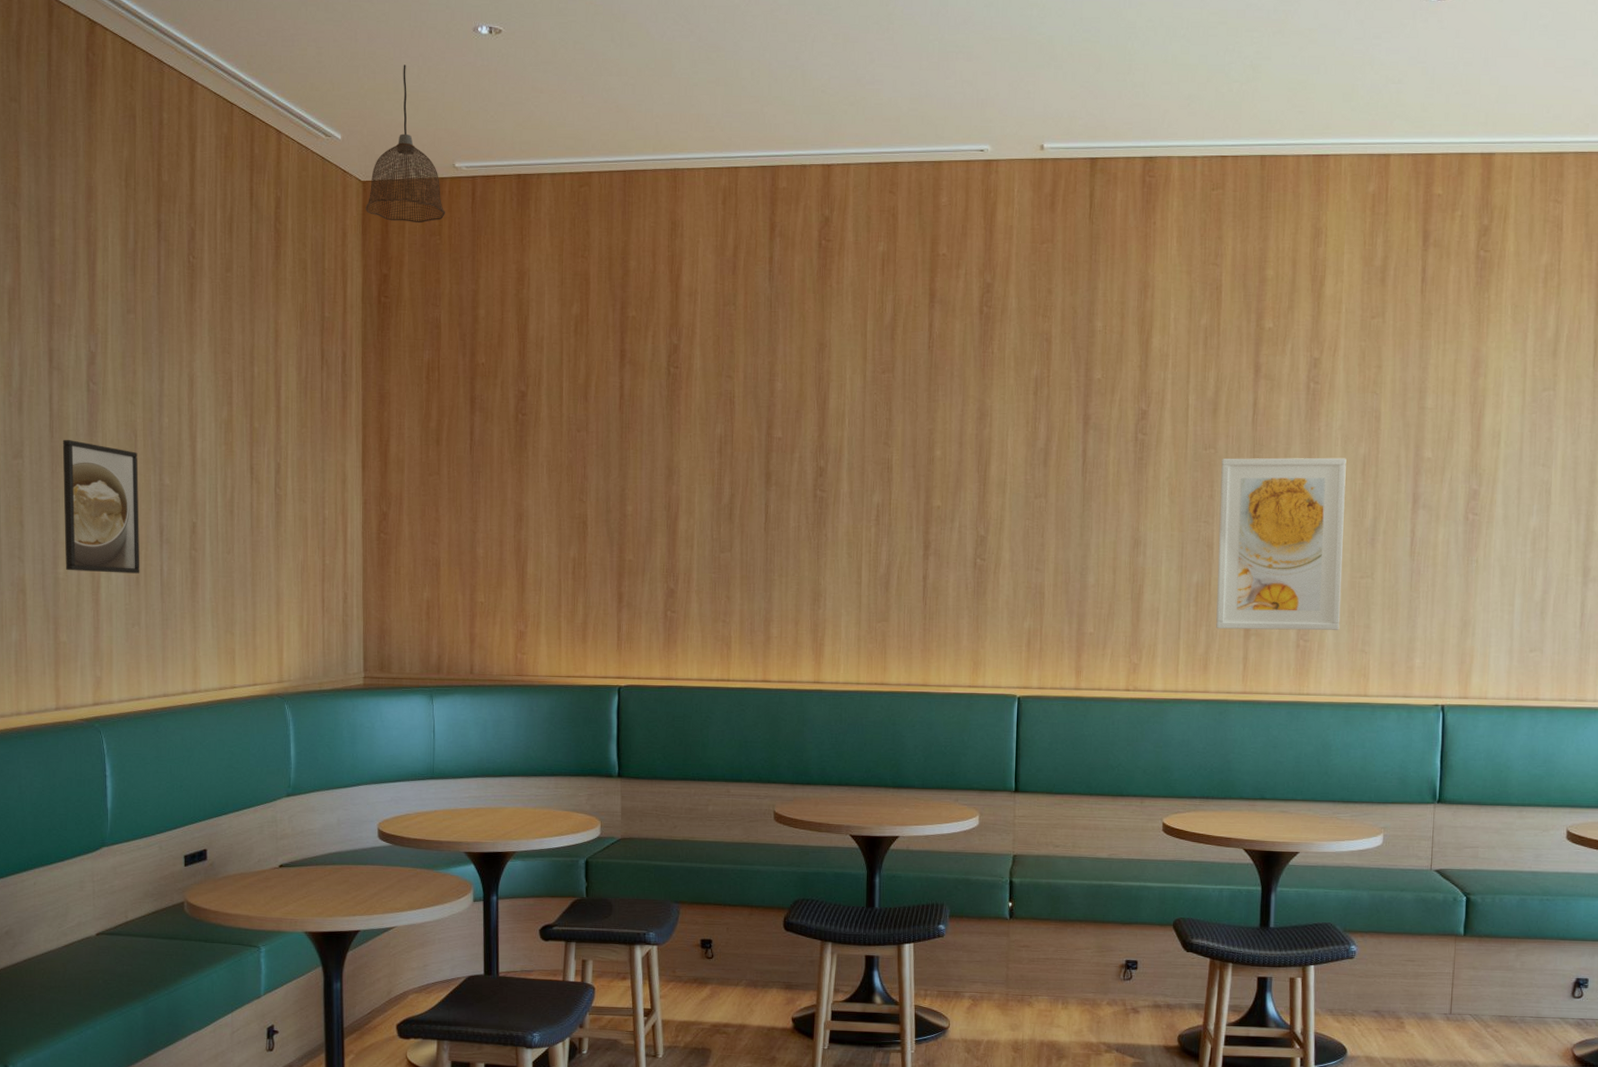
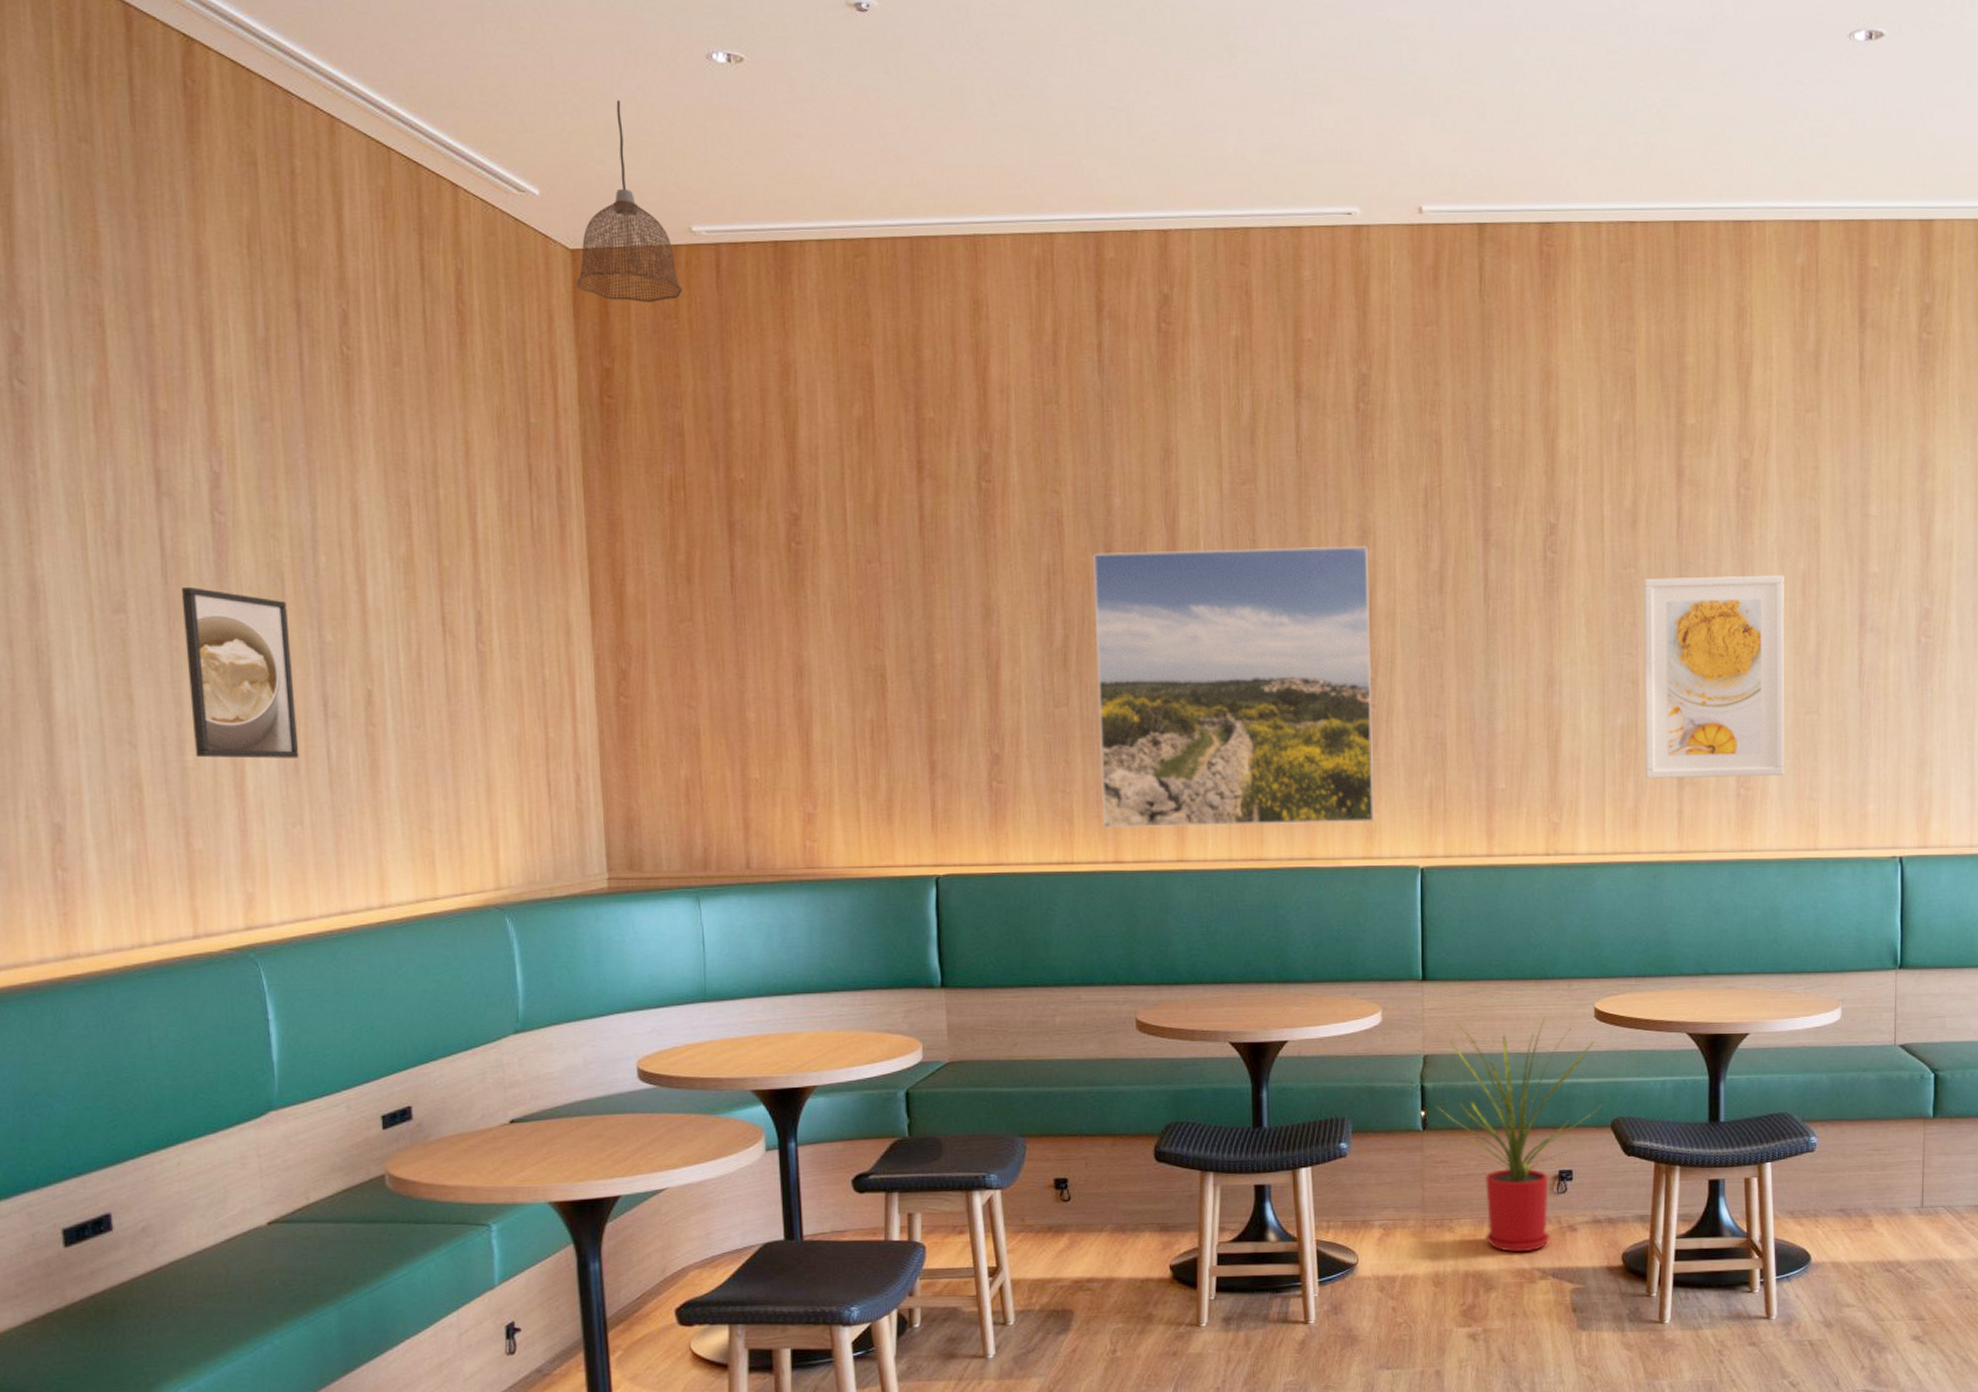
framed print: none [754,425,985,656] -> present [1093,546,1374,828]
house plant: none [1021,828,1166,1029] -> present [1436,1016,1602,1252]

